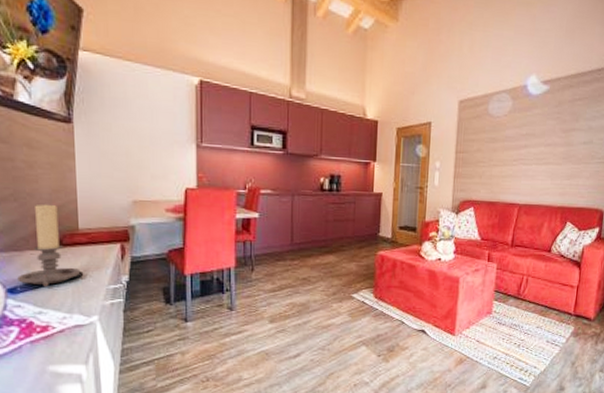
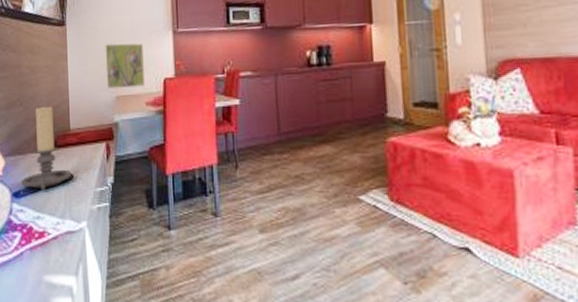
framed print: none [120,148,164,194] -> present [105,43,144,88]

